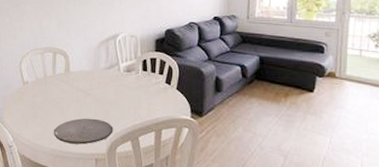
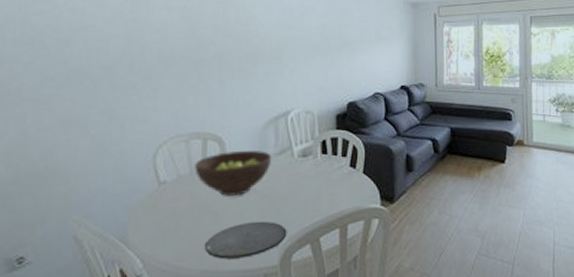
fruit bowl: none [47,63,103,98] -> present [194,150,272,196]

